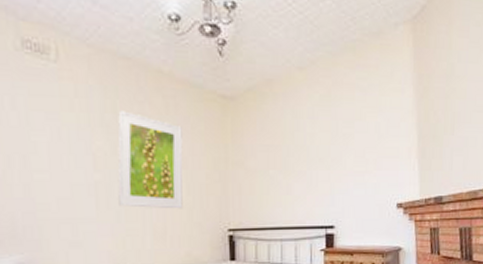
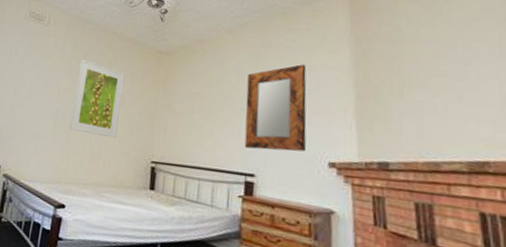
home mirror: none [322,106,378,200] -> present [244,64,307,152]

